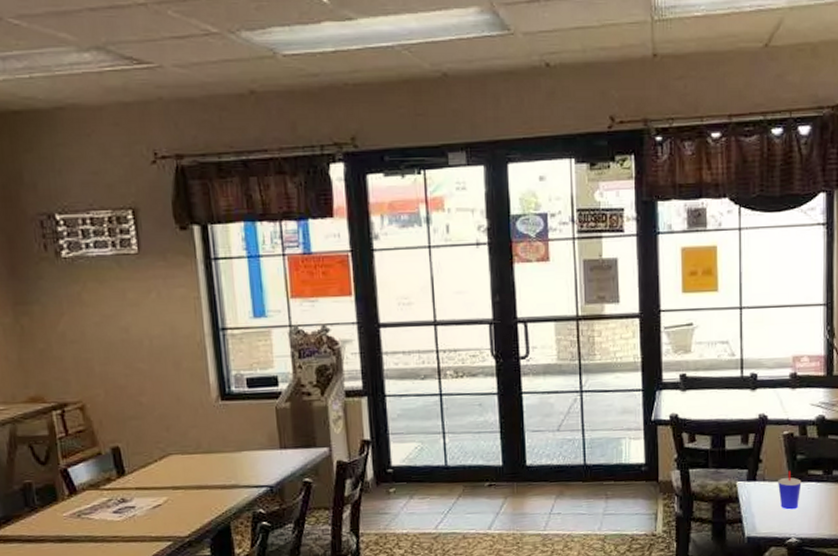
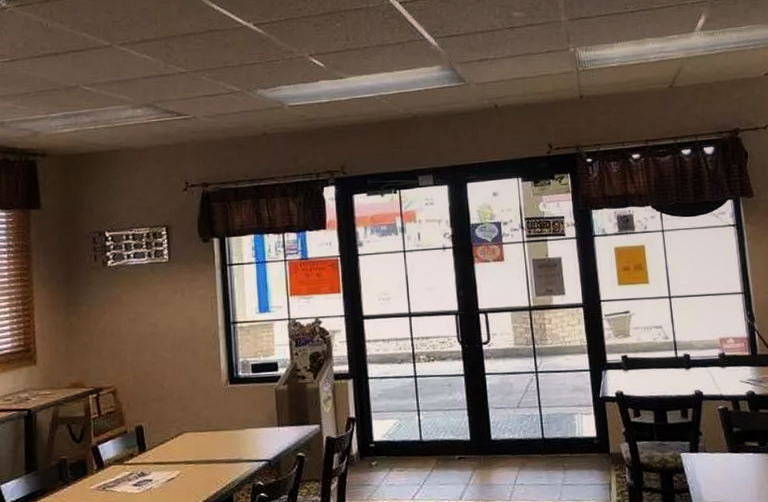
beverage cup: present [778,470,802,510] -> none [718,442,740,480]

